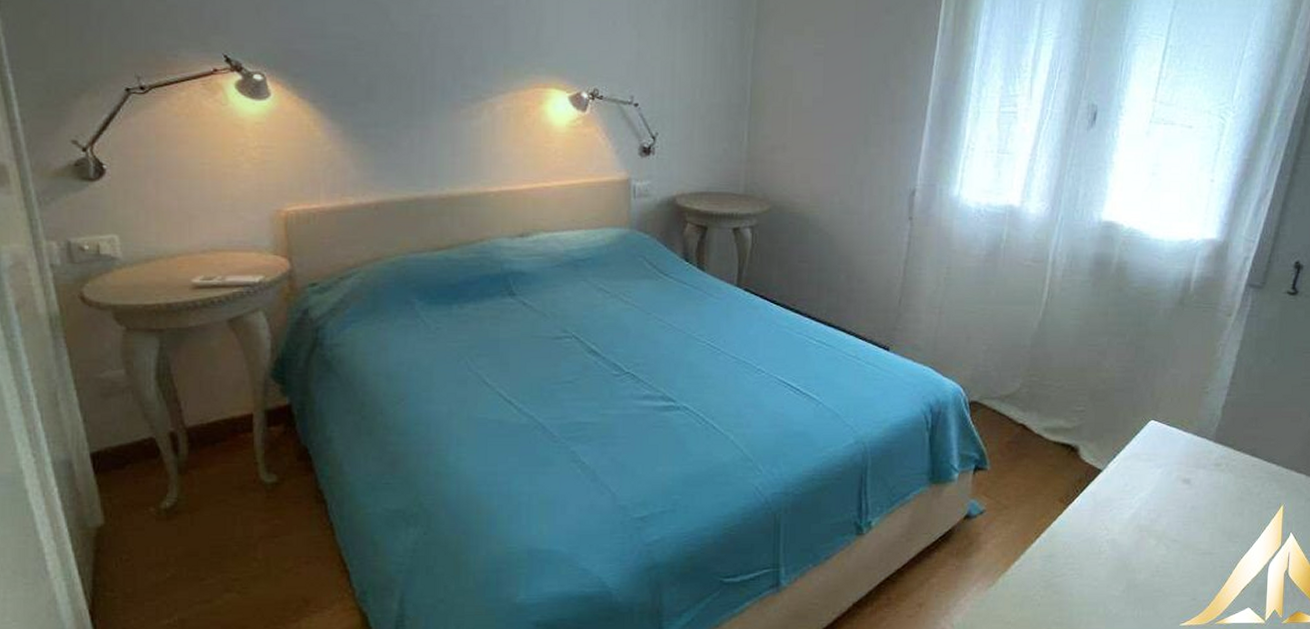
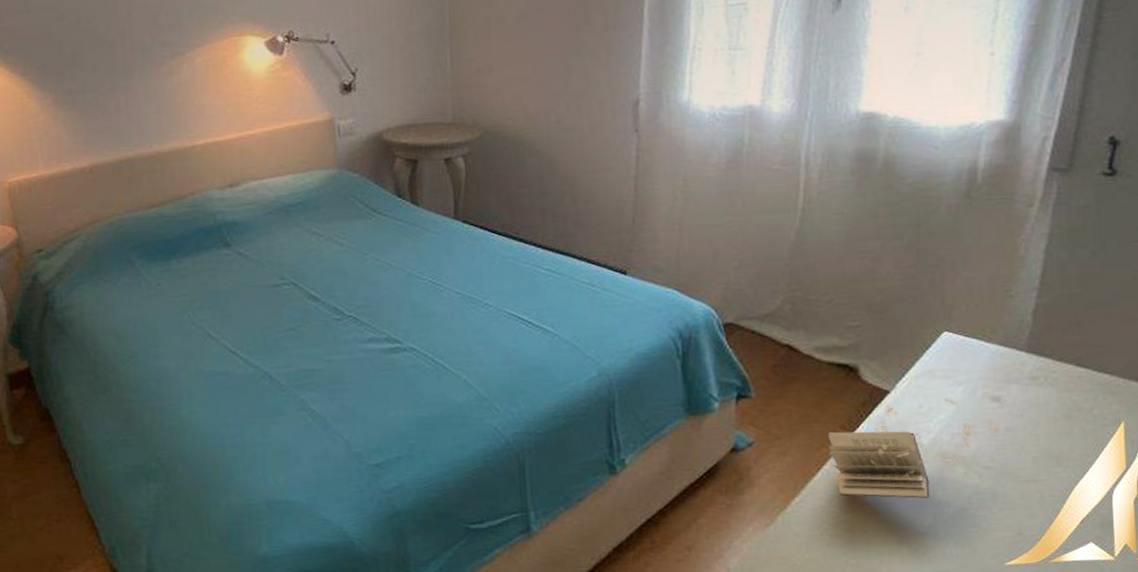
book: none [1047,478,1207,566] -> present [827,397,1024,498]

